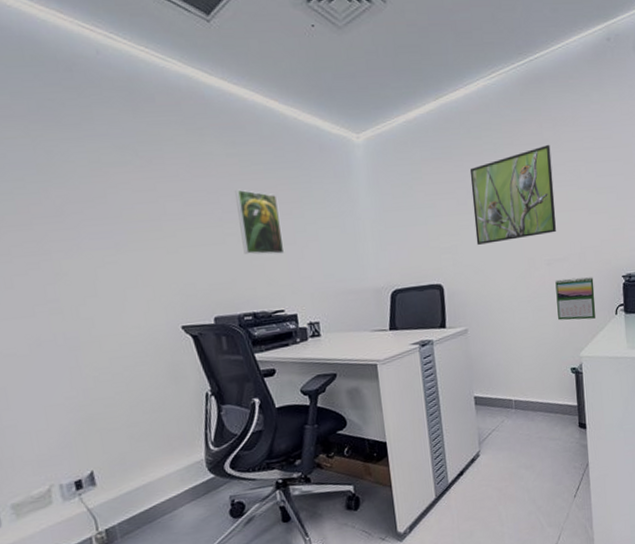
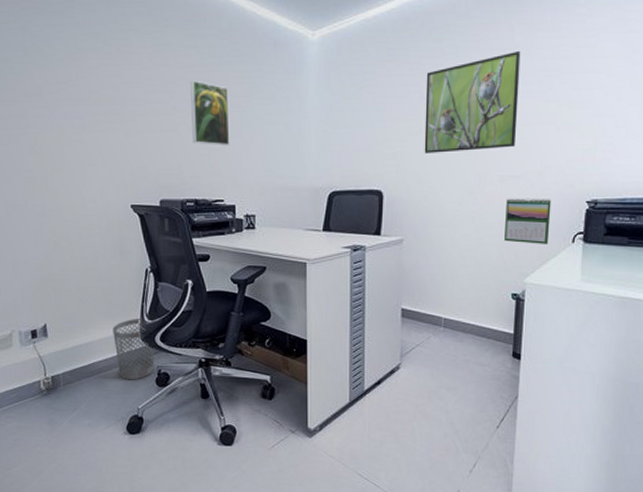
wastebasket: none [174,446,227,518] -> present [113,318,155,380]

